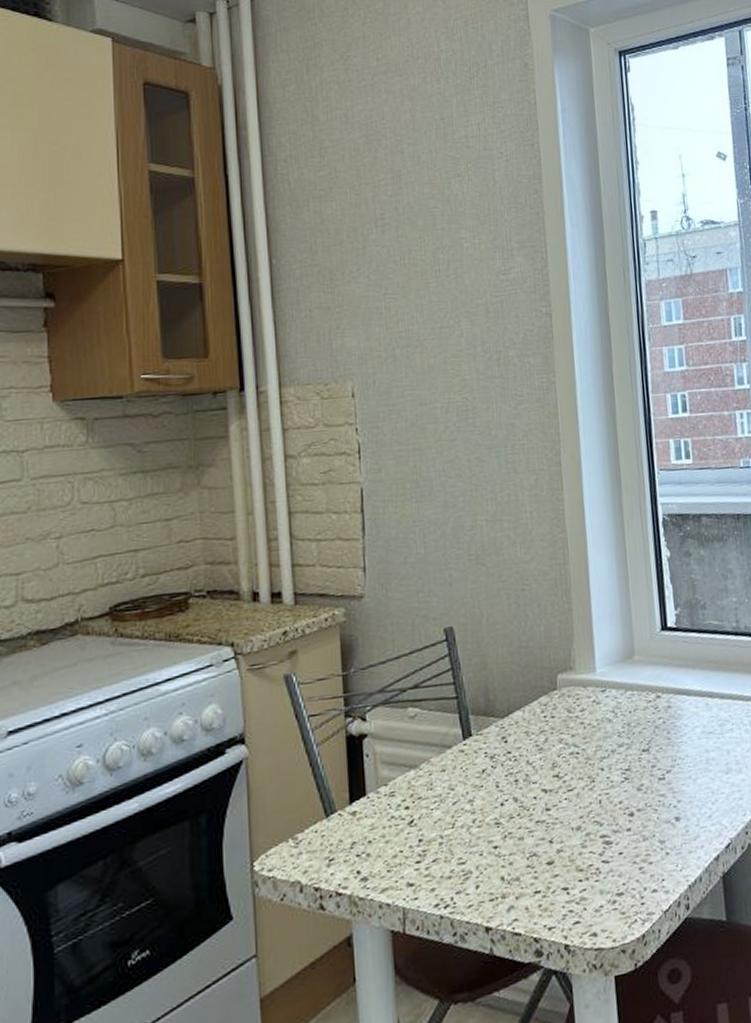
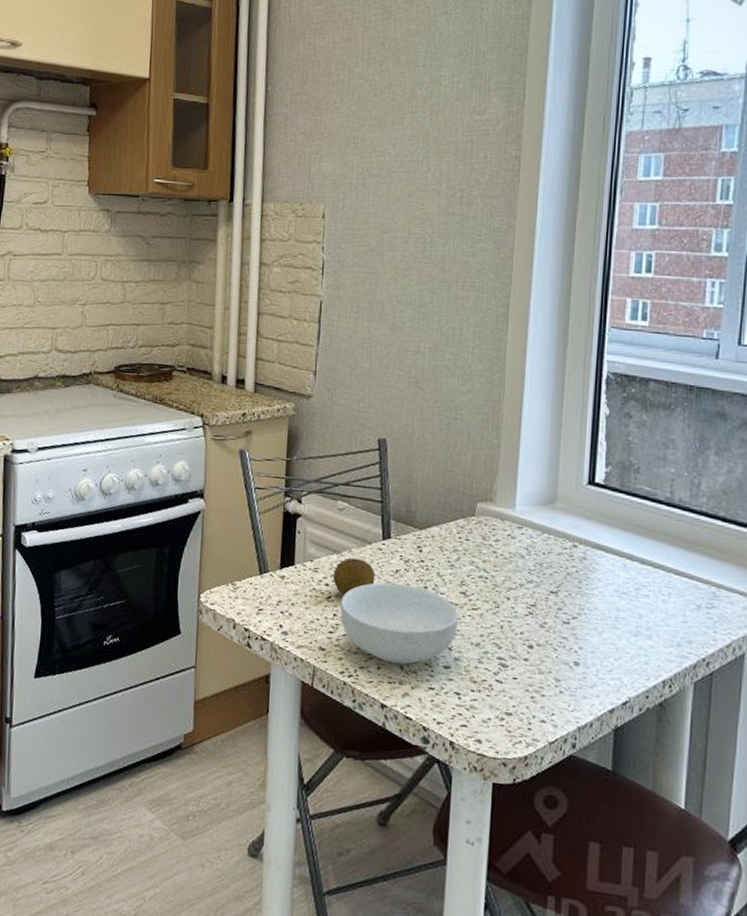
fruit: none [412,767,461,815] -> present [332,557,376,595]
cereal bowl: none [425,782,556,878] -> present [340,582,460,665]

